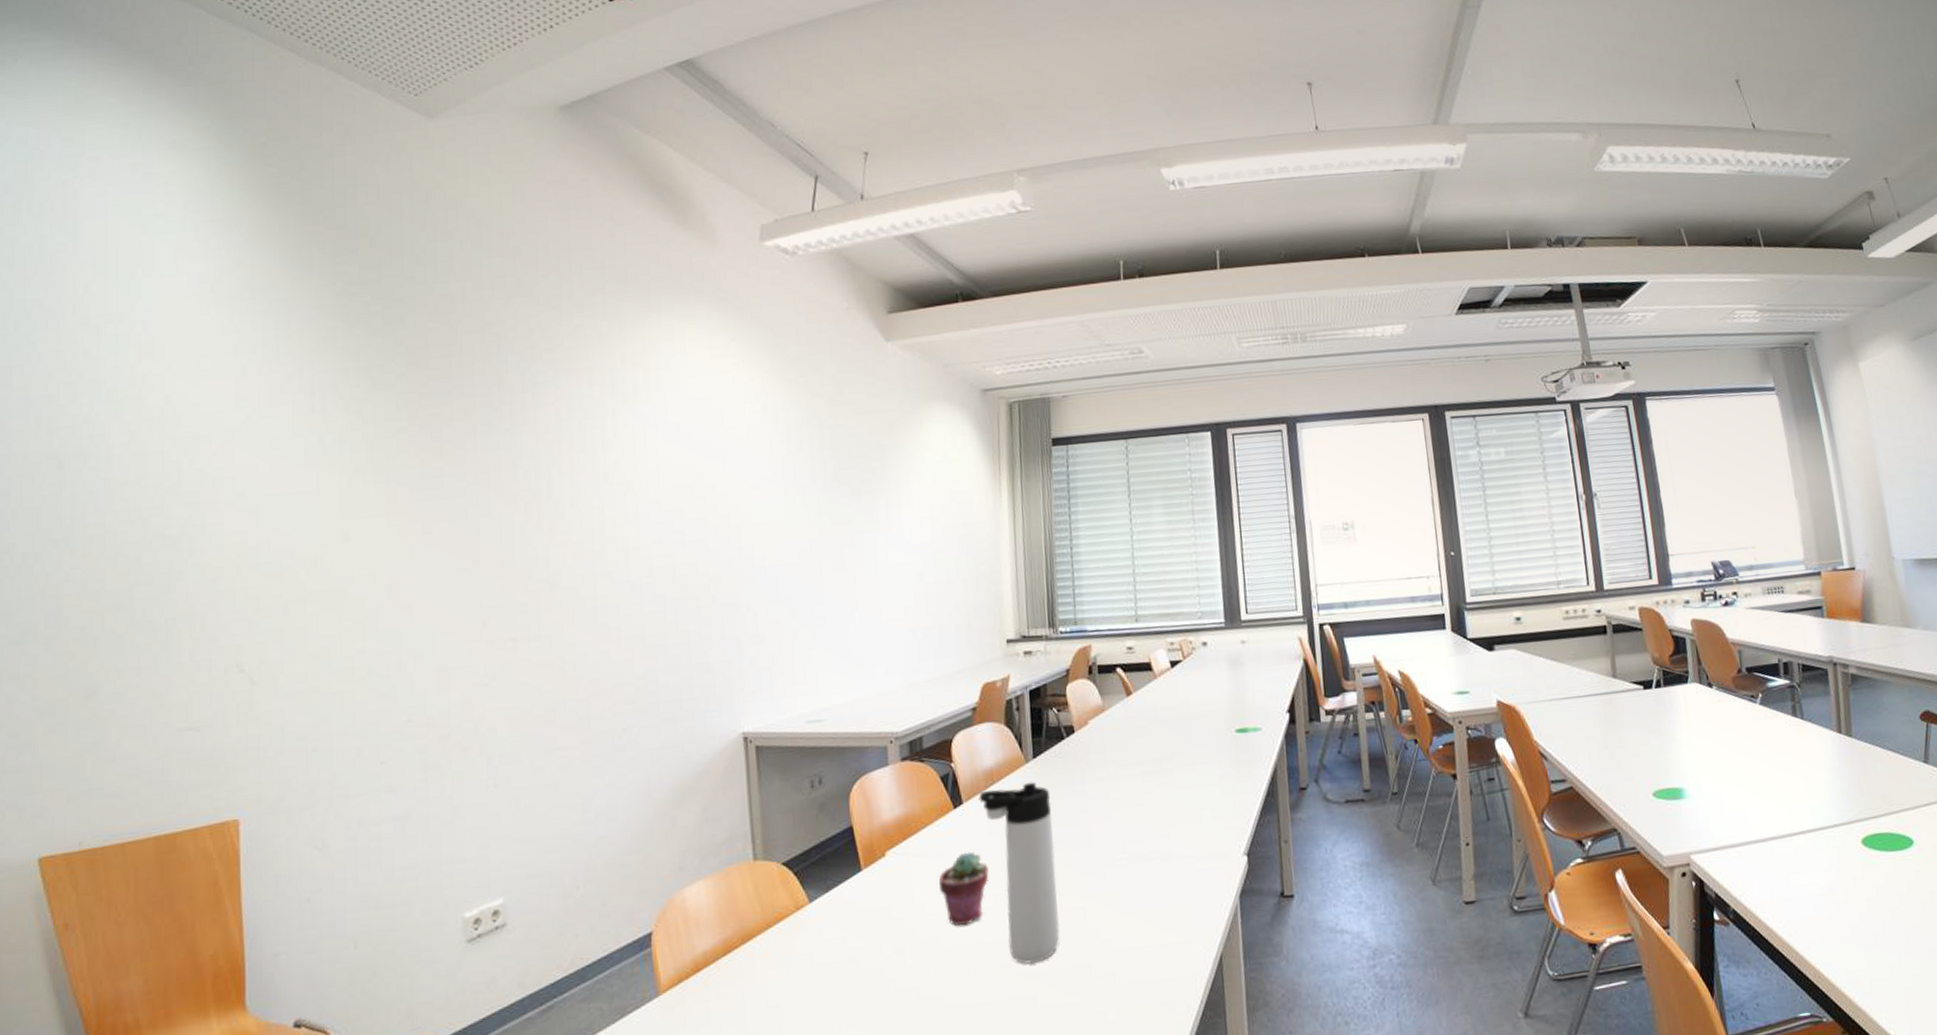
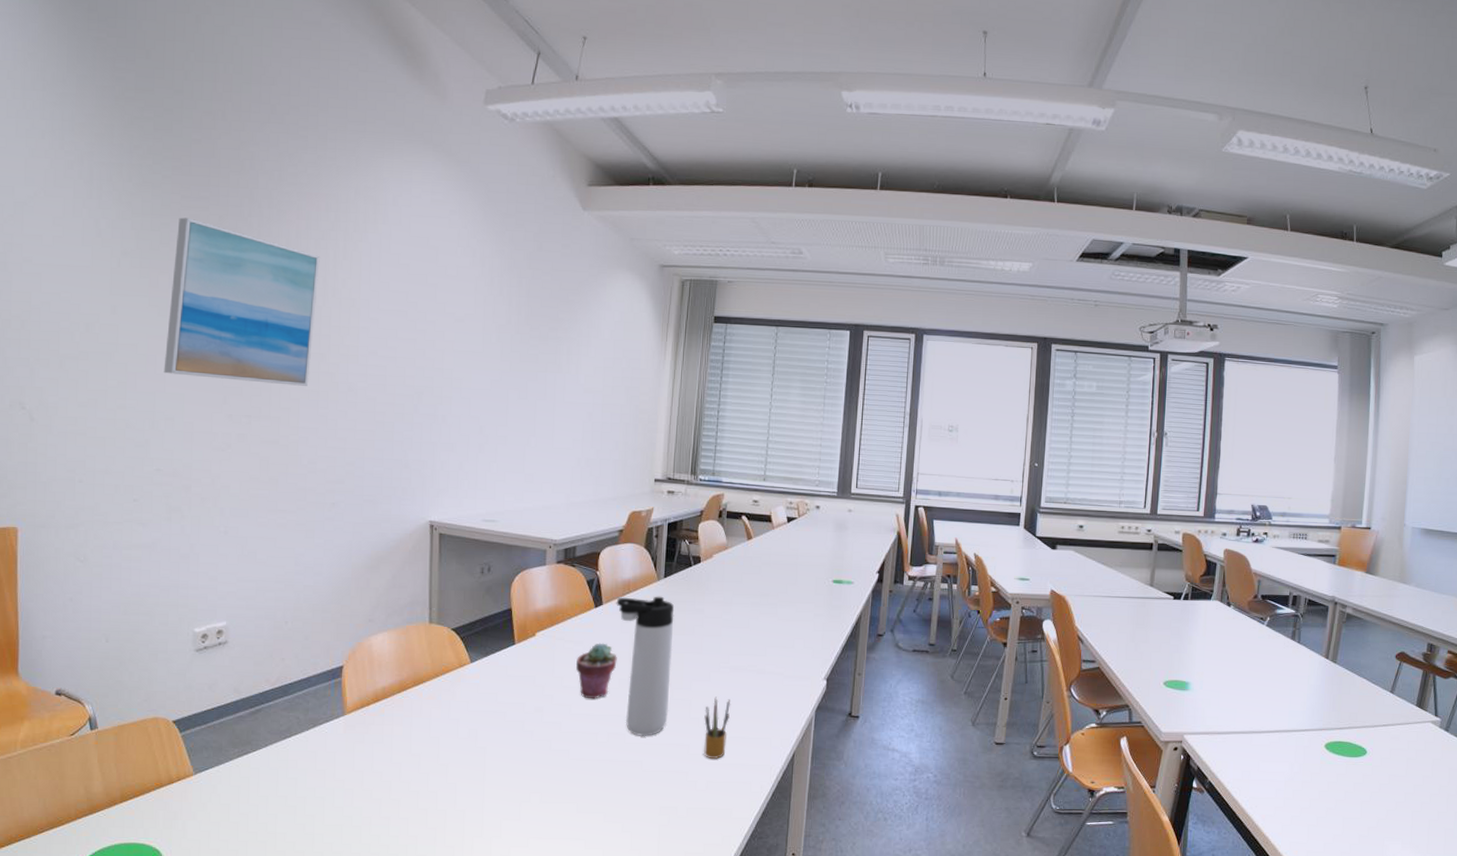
wall art: none [409,417,586,603] -> present [163,217,320,386]
pencil box: none [1104,898,1137,979] -> present [704,697,731,759]

